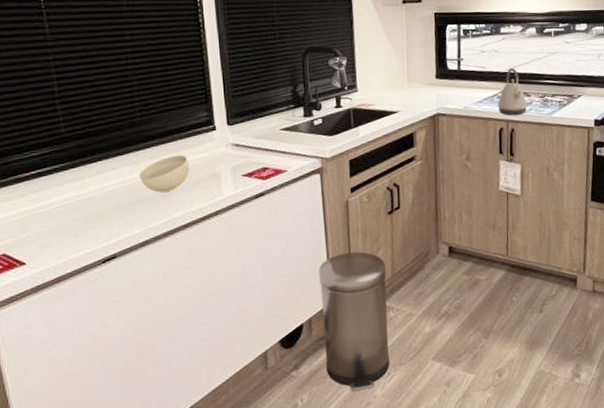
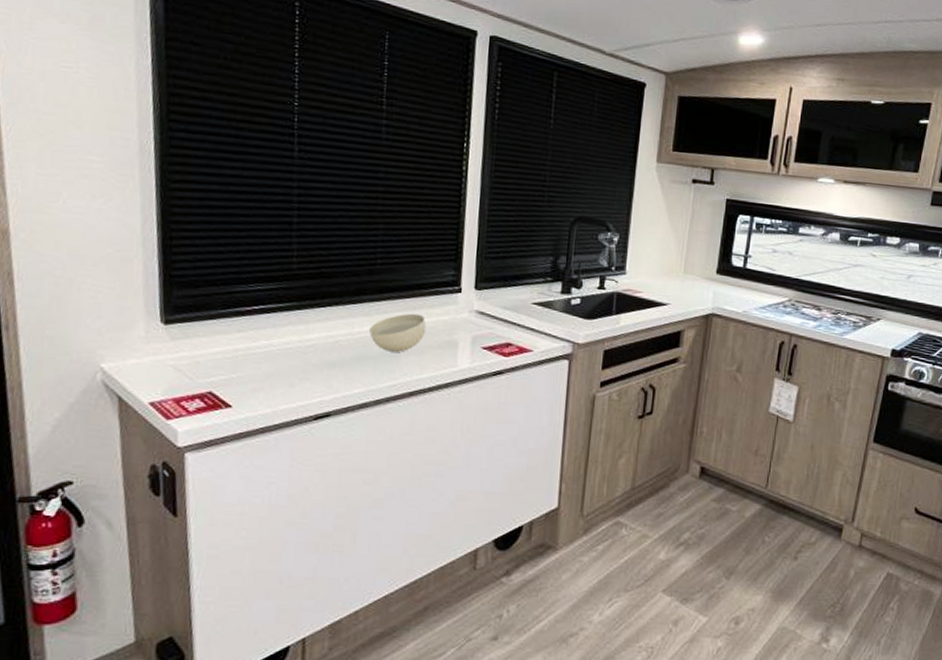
pedal bin: present [318,251,390,392] -> none [540,454,626,613]
kettle: present [497,68,528,116] -> none [782,275,817,331]

